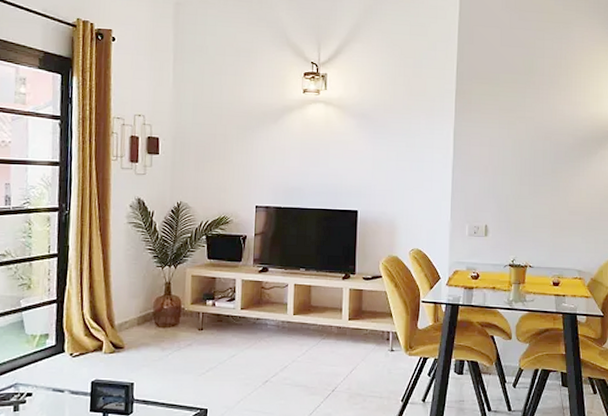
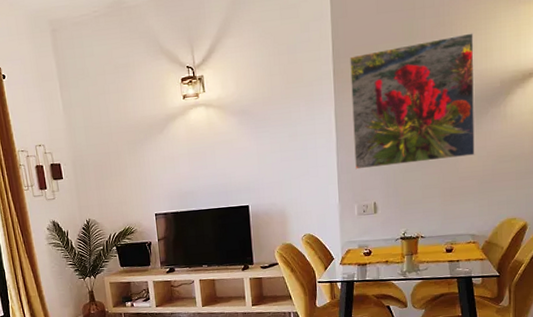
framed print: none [470,77,587,193] -> present [350,33,475,170]

